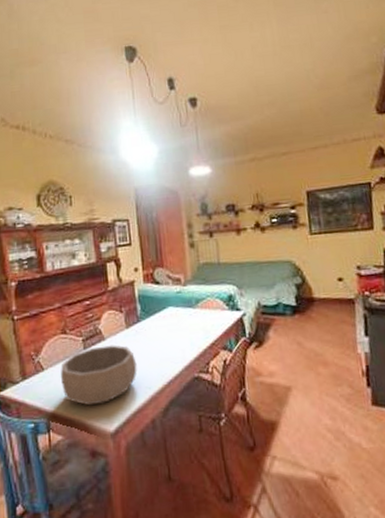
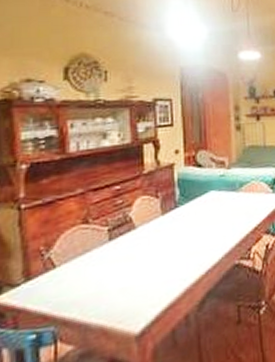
decorative bowl: present [61,345,137,406] -> none [77,234,172,306]

